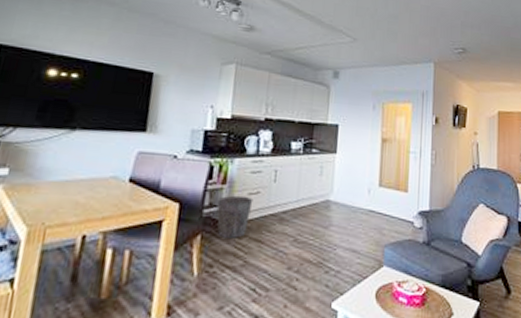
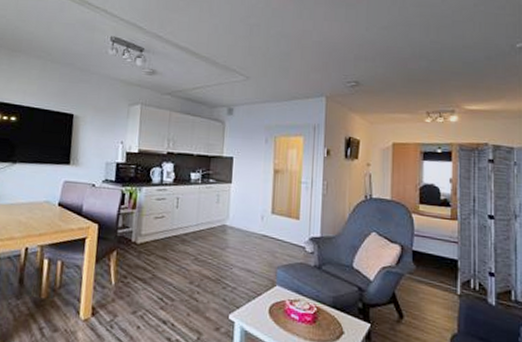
waste bin: present [216,195,253,238] -> none [128,218,159,255]

